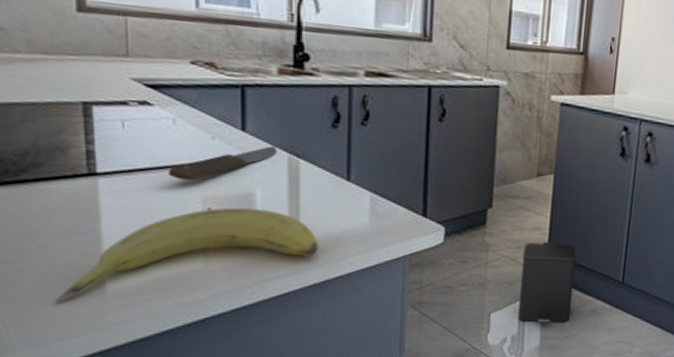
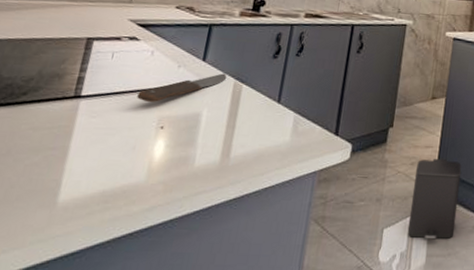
fruit: present [55,207,319,303] -> none [12,126,245,215]

